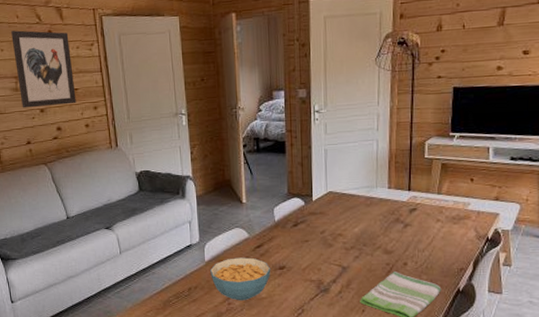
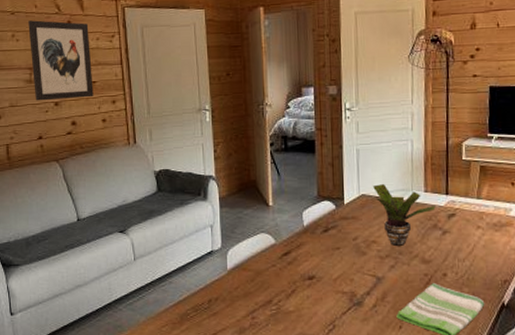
cereal bowl: present [210,257,271,301] -> none [233,266,299,315]
potted plant: none [340,182,398,239] -> present [373,184,436,247]

